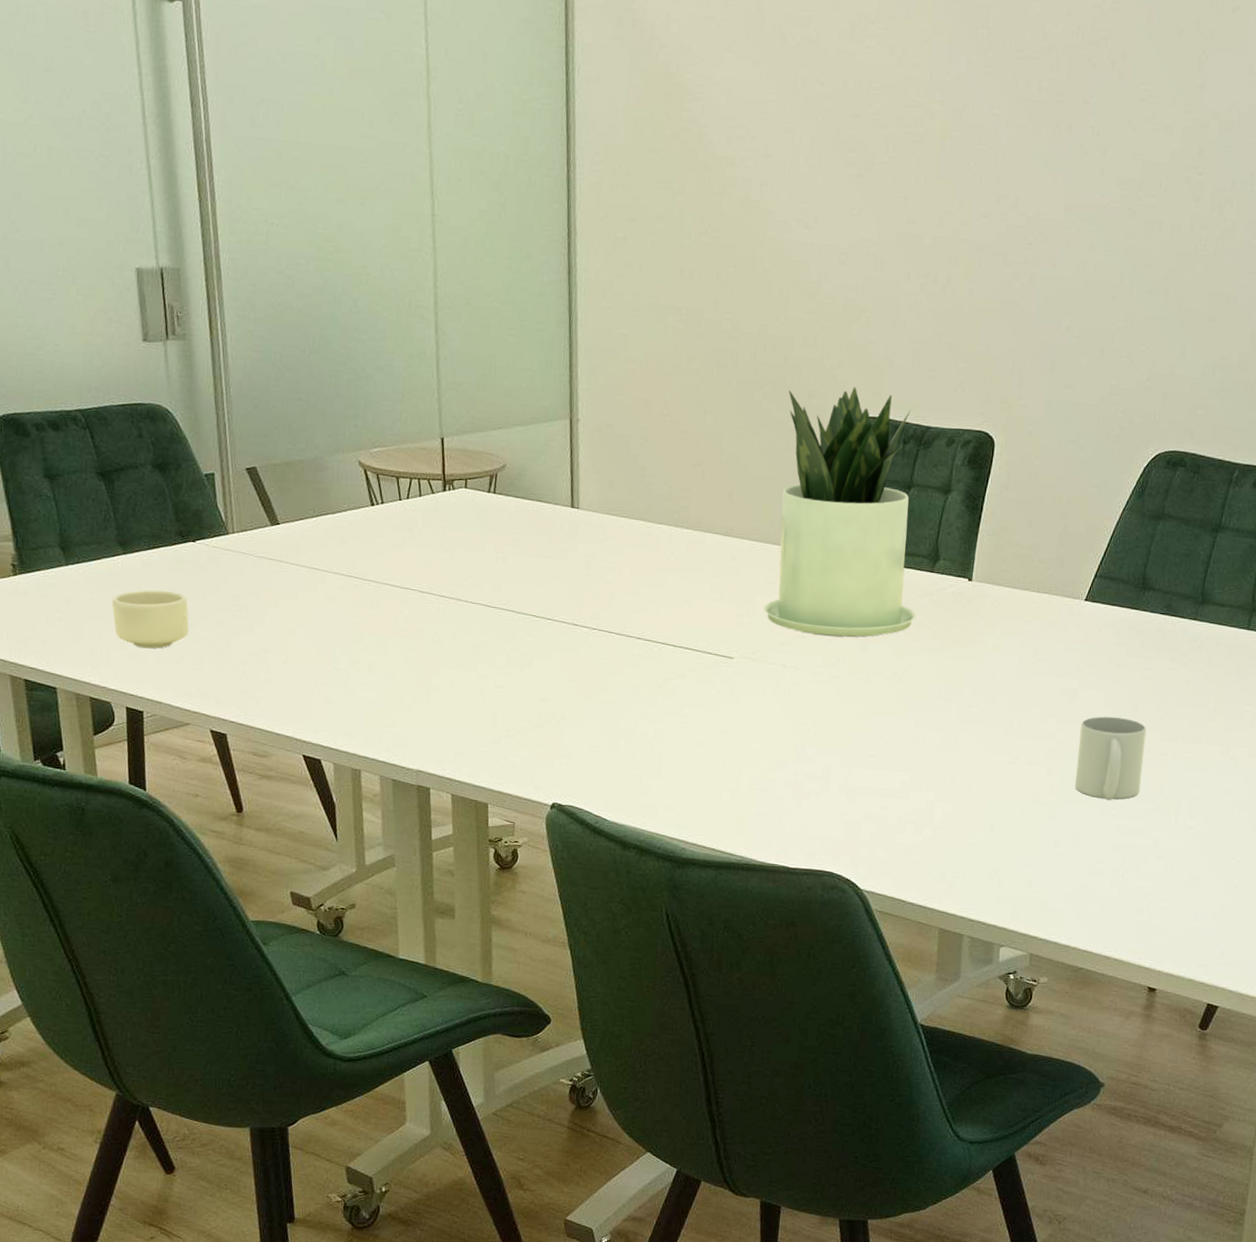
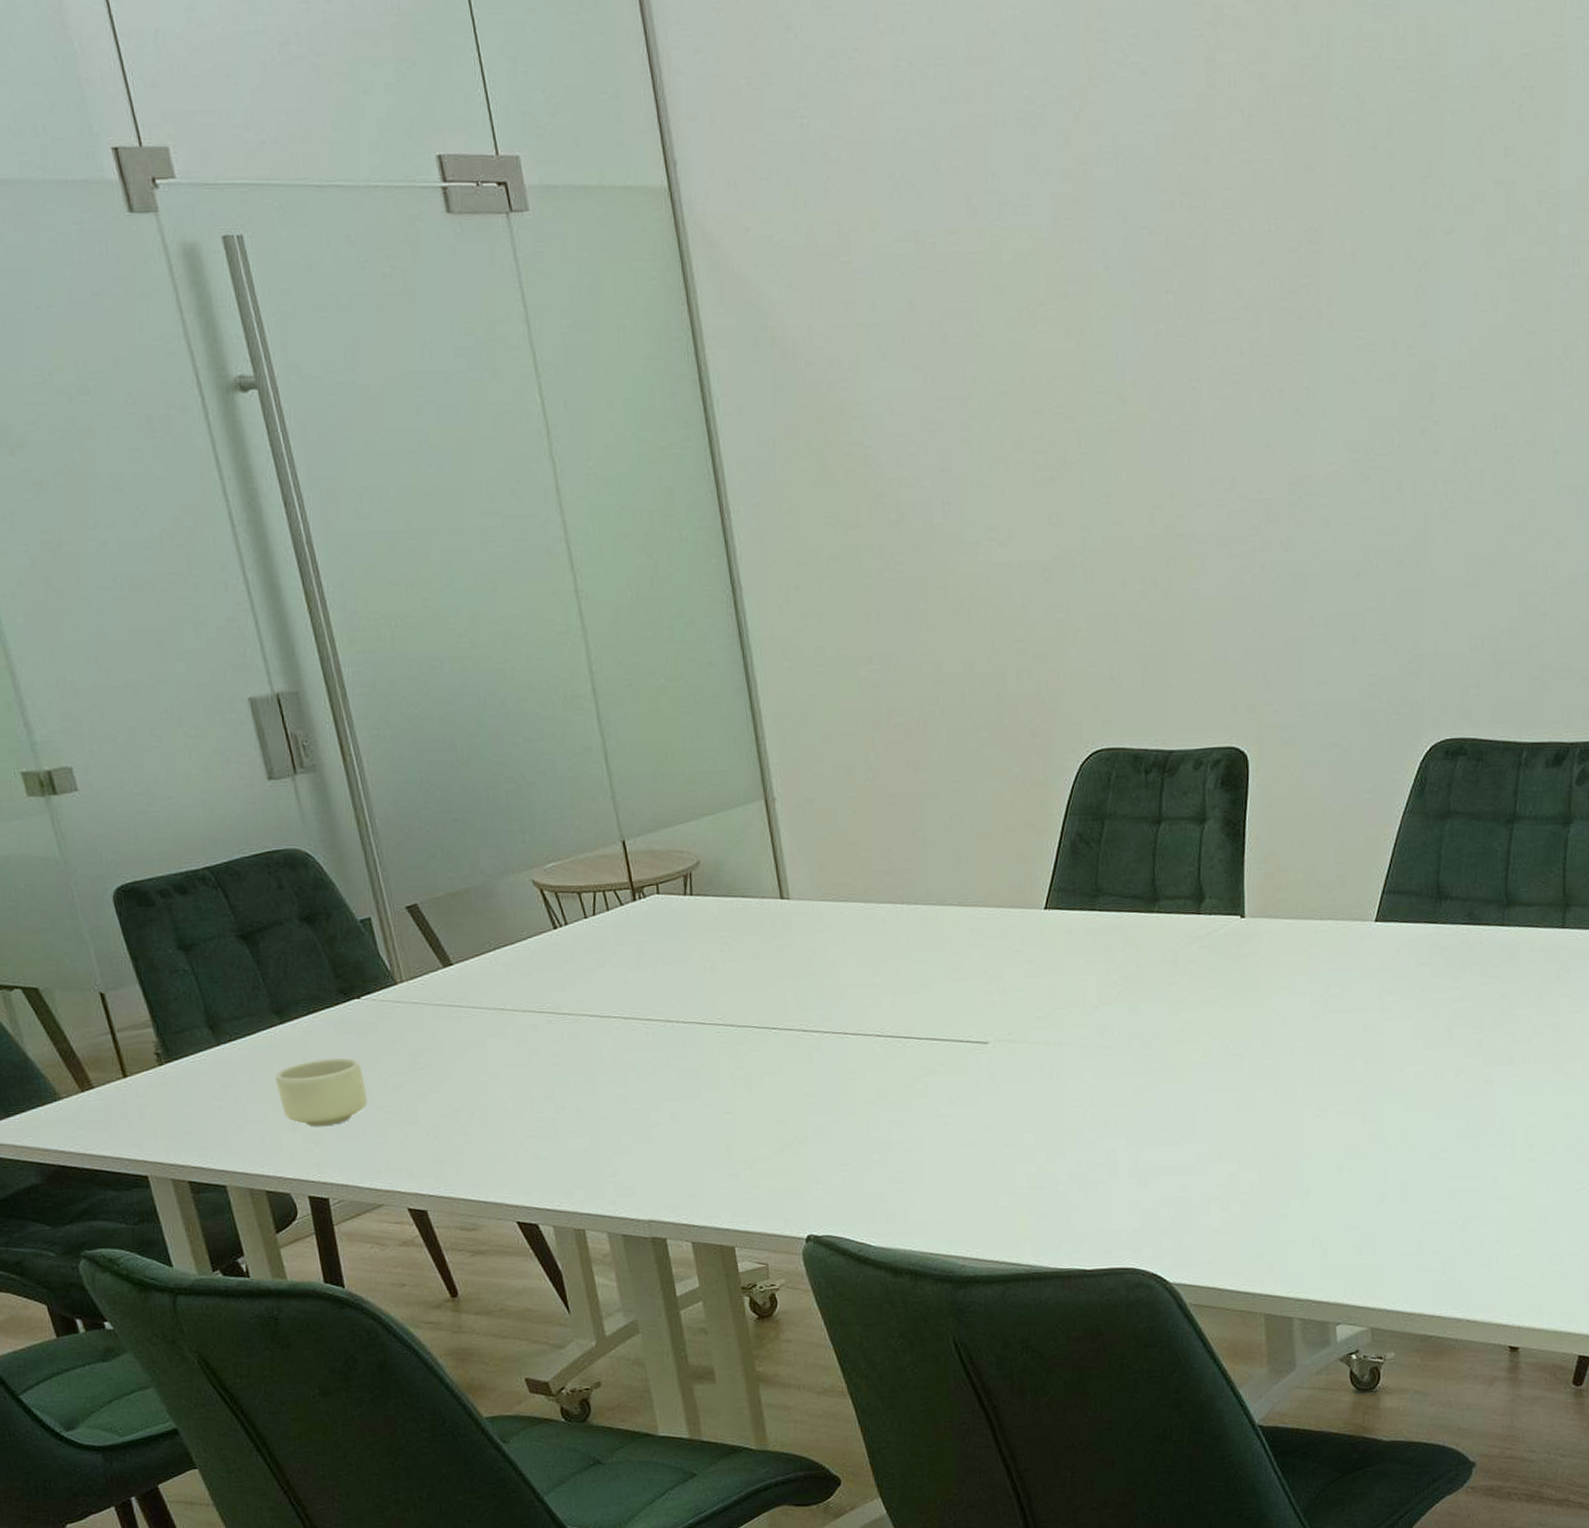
planter: present [763,387,916,637] -> none [1007,717,1188,1003]
mug: present [1075,716,1147,801] -> none [1390,1047,1468,1143]

